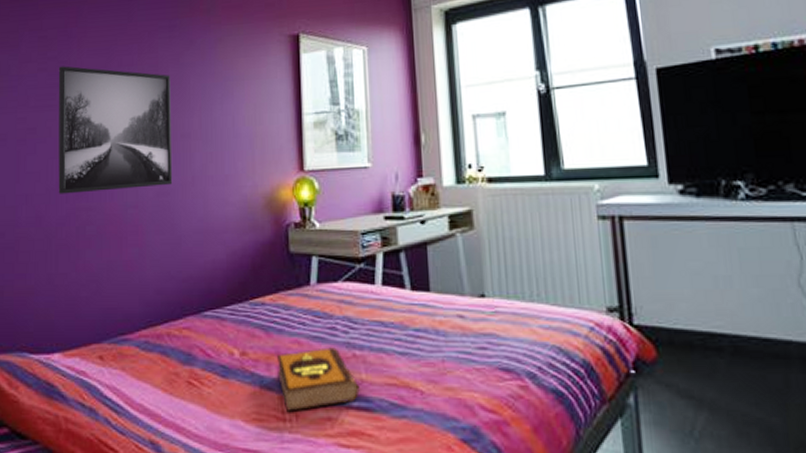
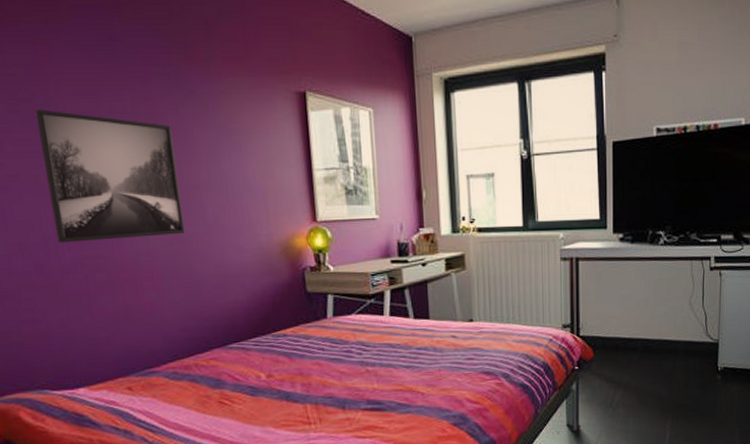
hardback book: present [277,347,360,411] -> none [301,366,373,417]

